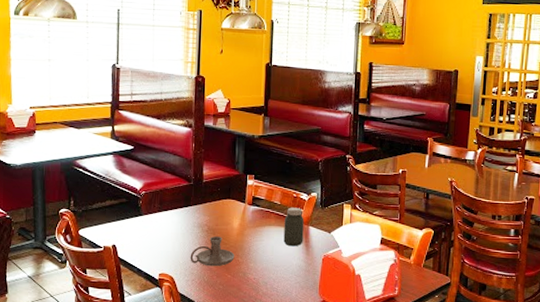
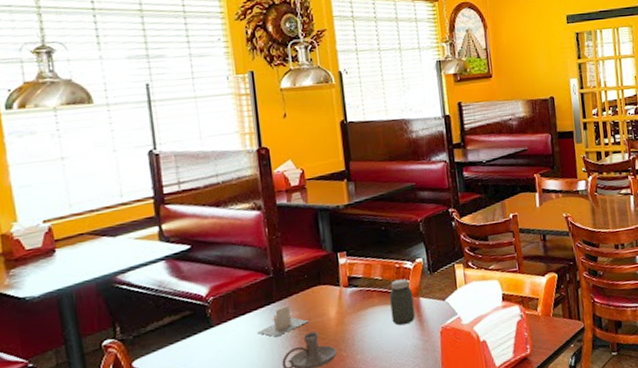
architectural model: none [175,210,216,234] -> present [257,305,309,337]

